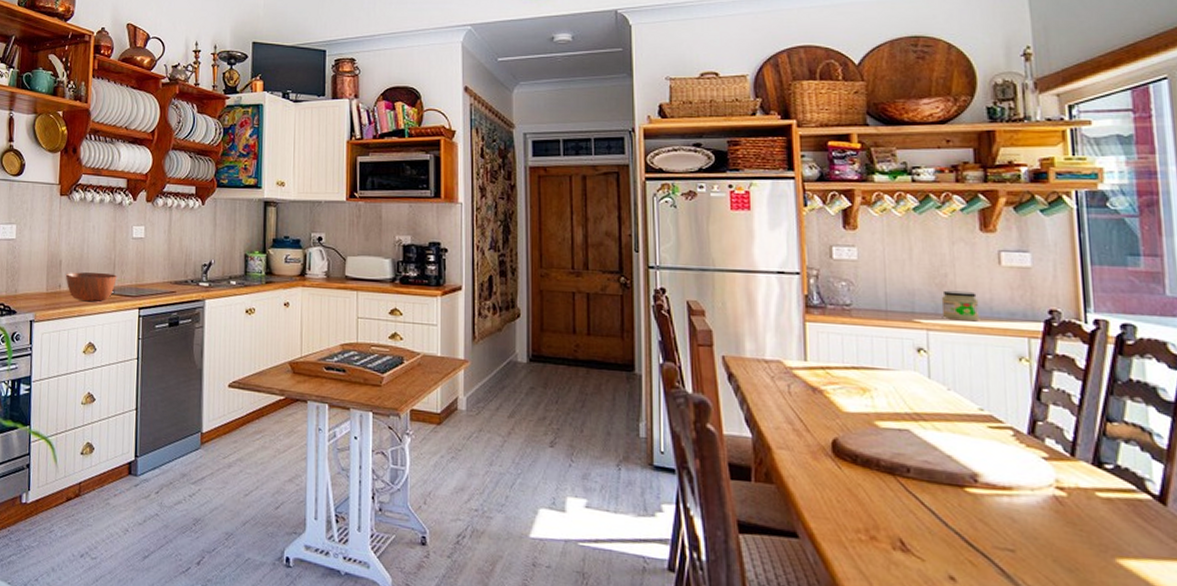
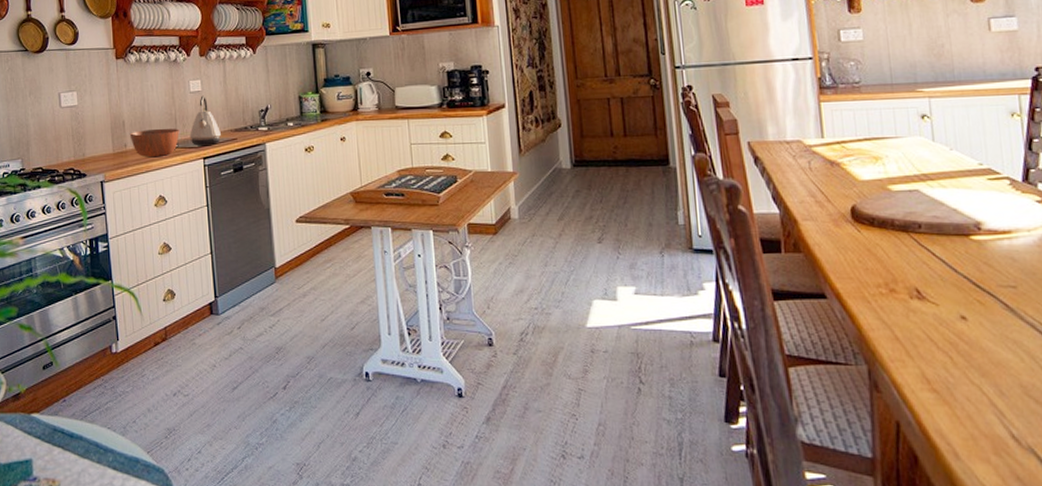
kettle: none [127,243,160,296] -> present [189,95,221,147]
jar: present [941,290,980,322] -> none [939,58,975,86]

